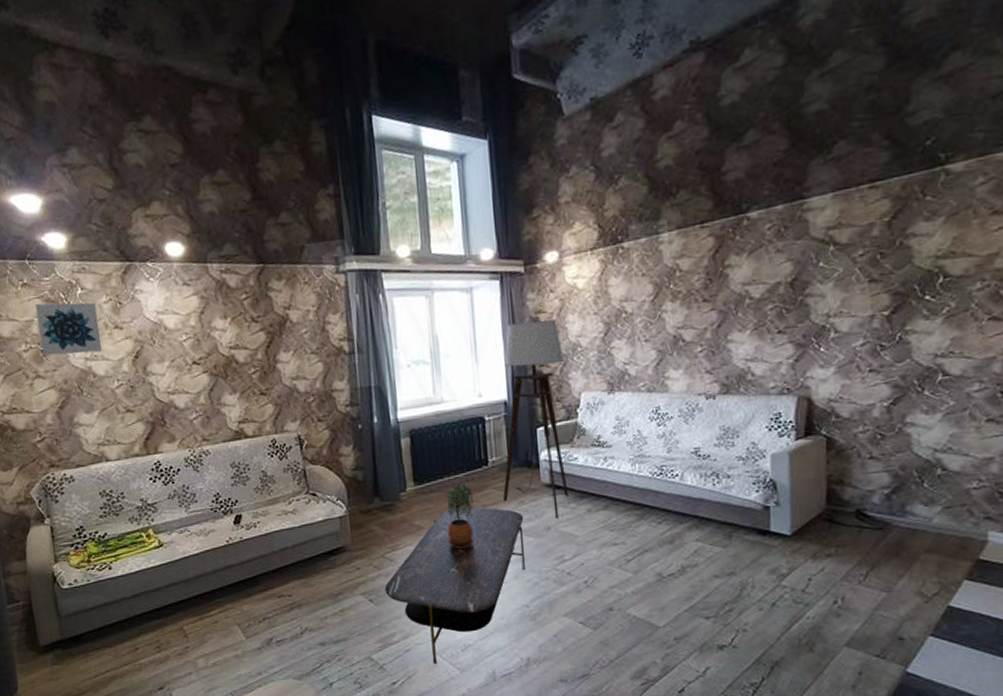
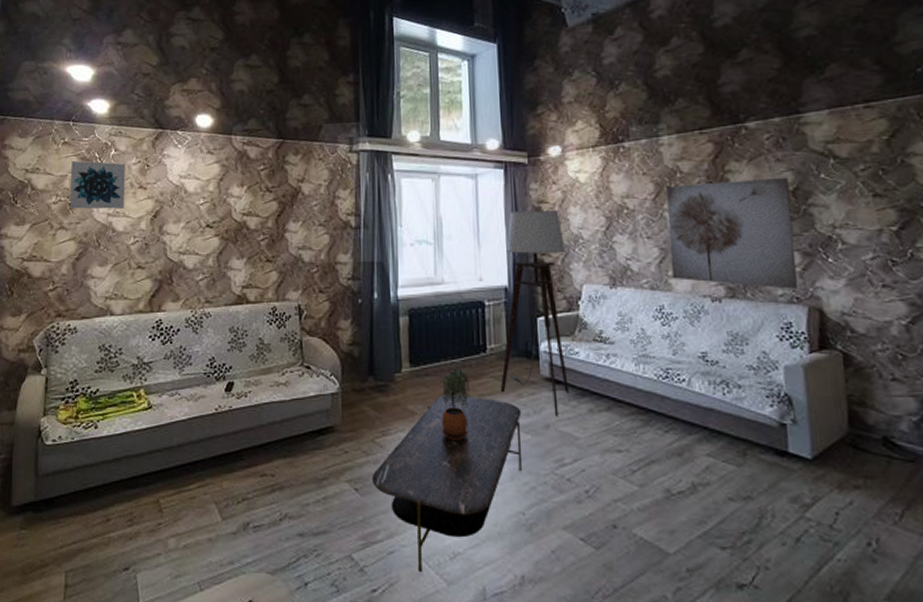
wall art: none [665,268,790,382] -> present [666,177,798,289]

